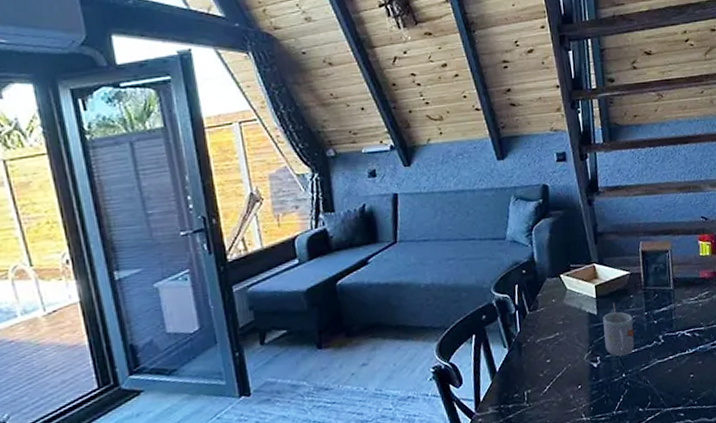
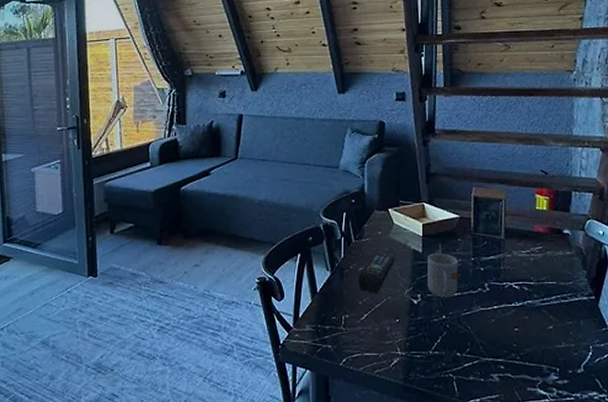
remote control: none [536,321,572,364] -> present [358,253,395,293]

